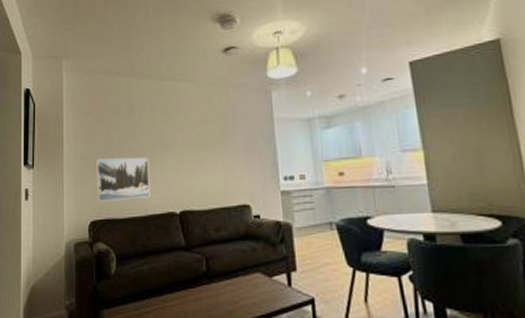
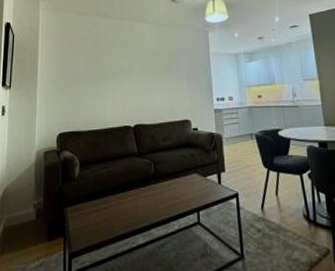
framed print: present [96,157,150,202] -> none [65,81,110,117]

